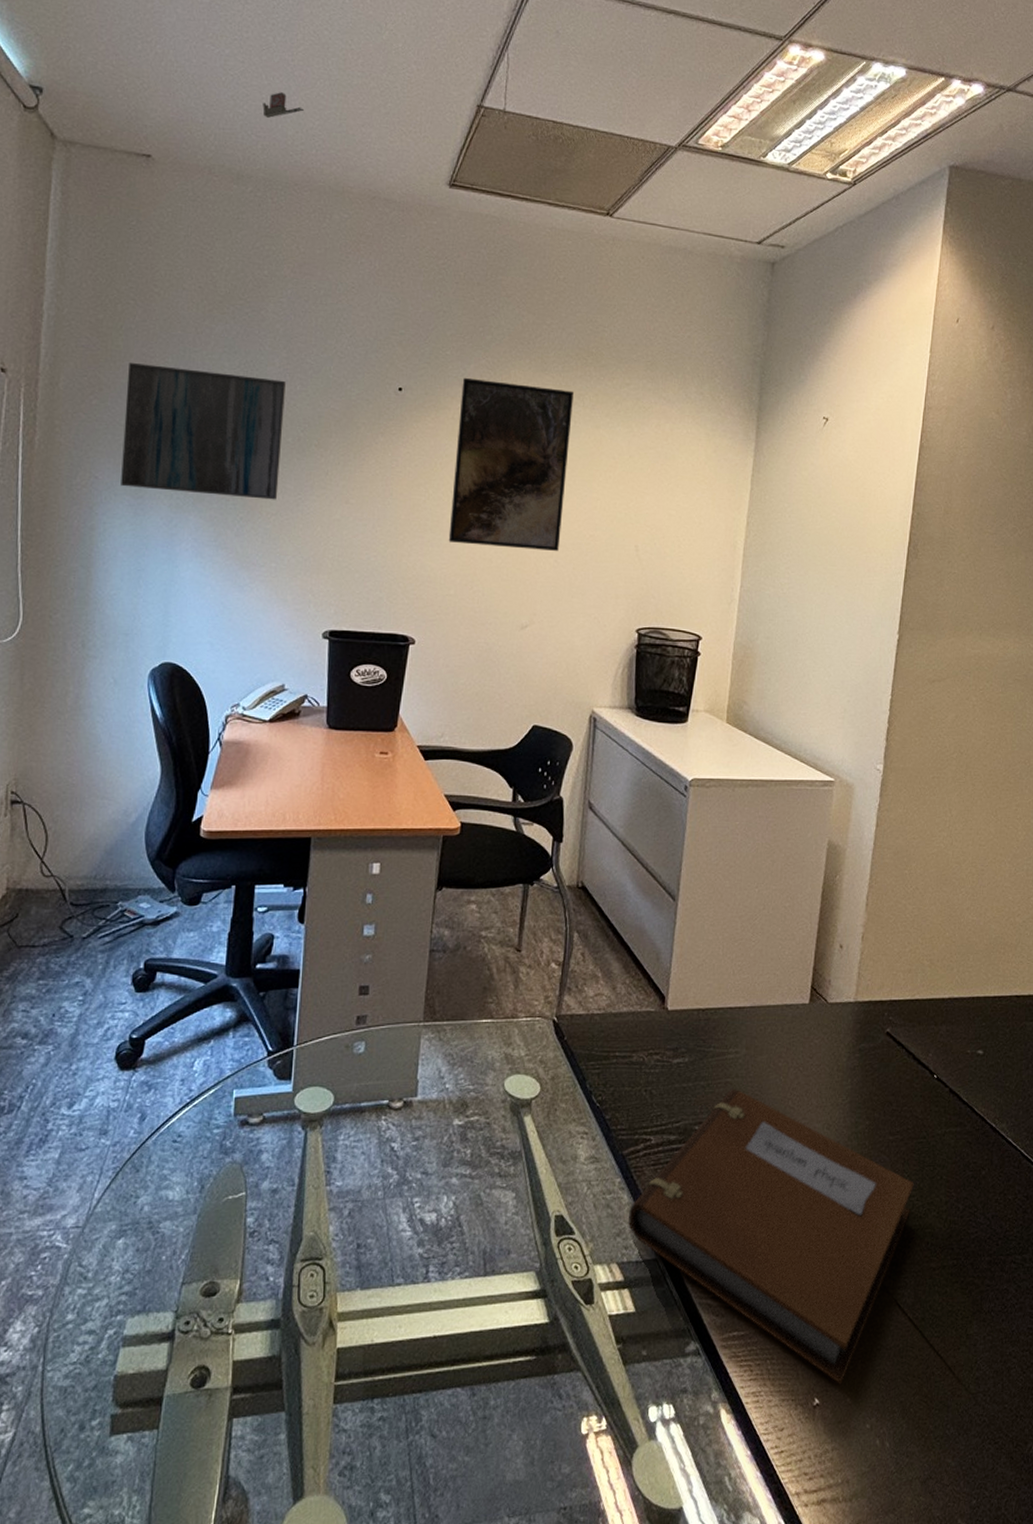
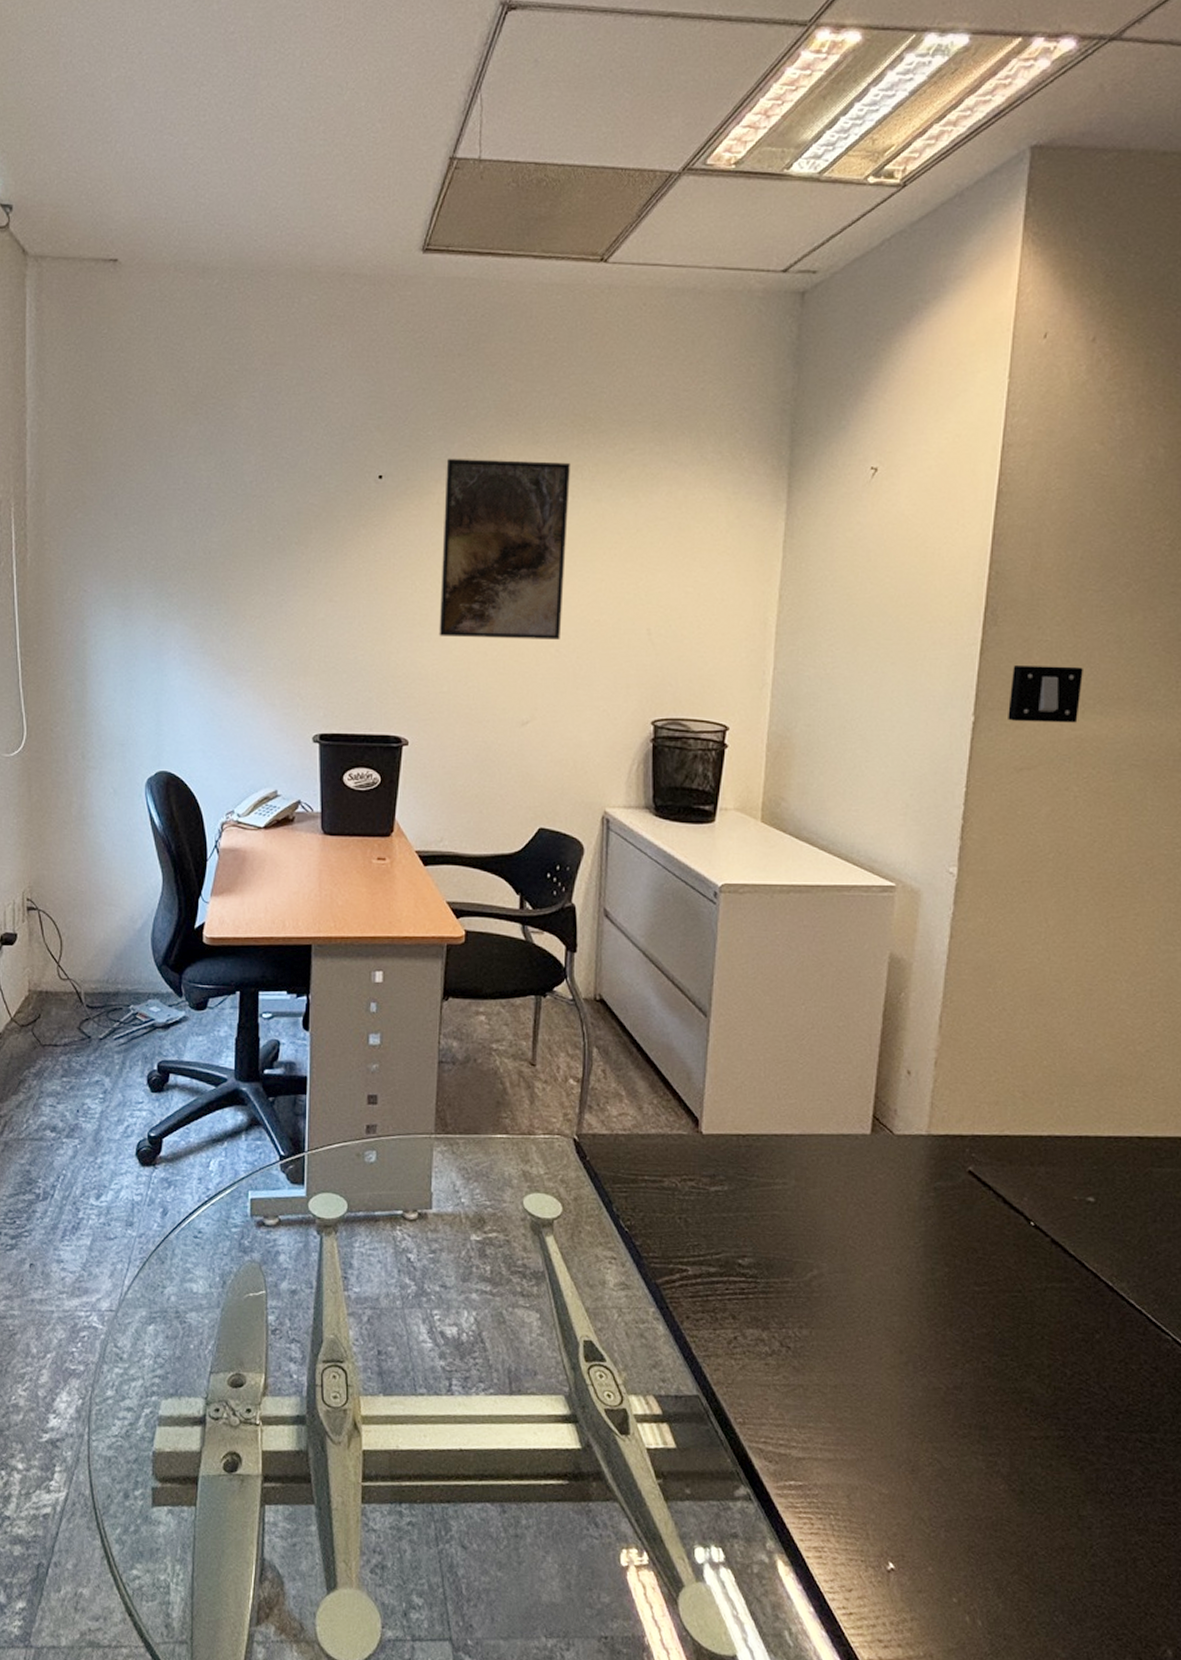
wall art: present [121,363,286,500] -> none [108,473,262,603]
tape dispenser: present [263,92,305,118] -> none [224,174,267,204]
notebook: present [628,1090,914,1384] -> none [665,1223,1007,1551]
light switch: none [924,593,981,643] -> present [1008,666,1083,723]

